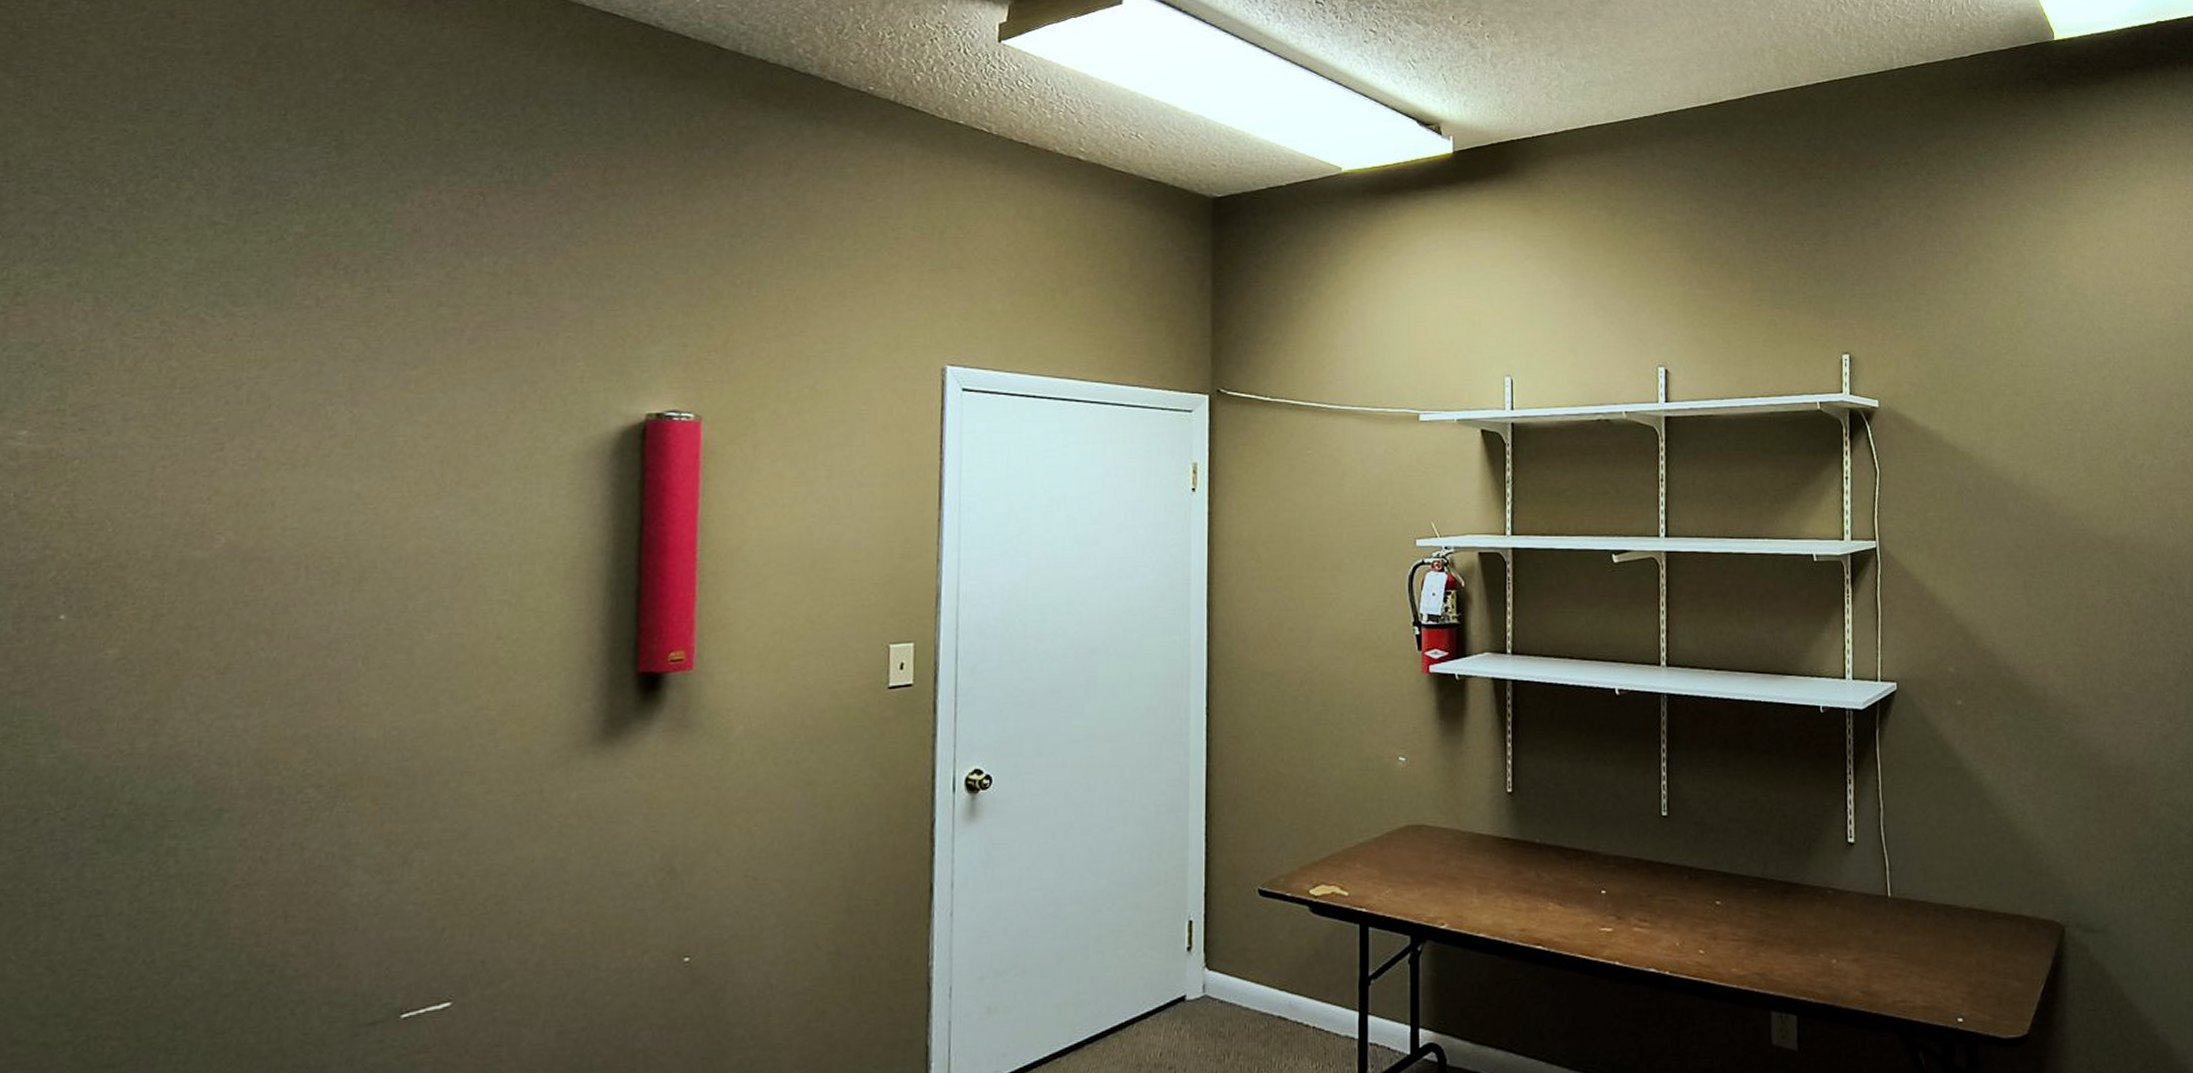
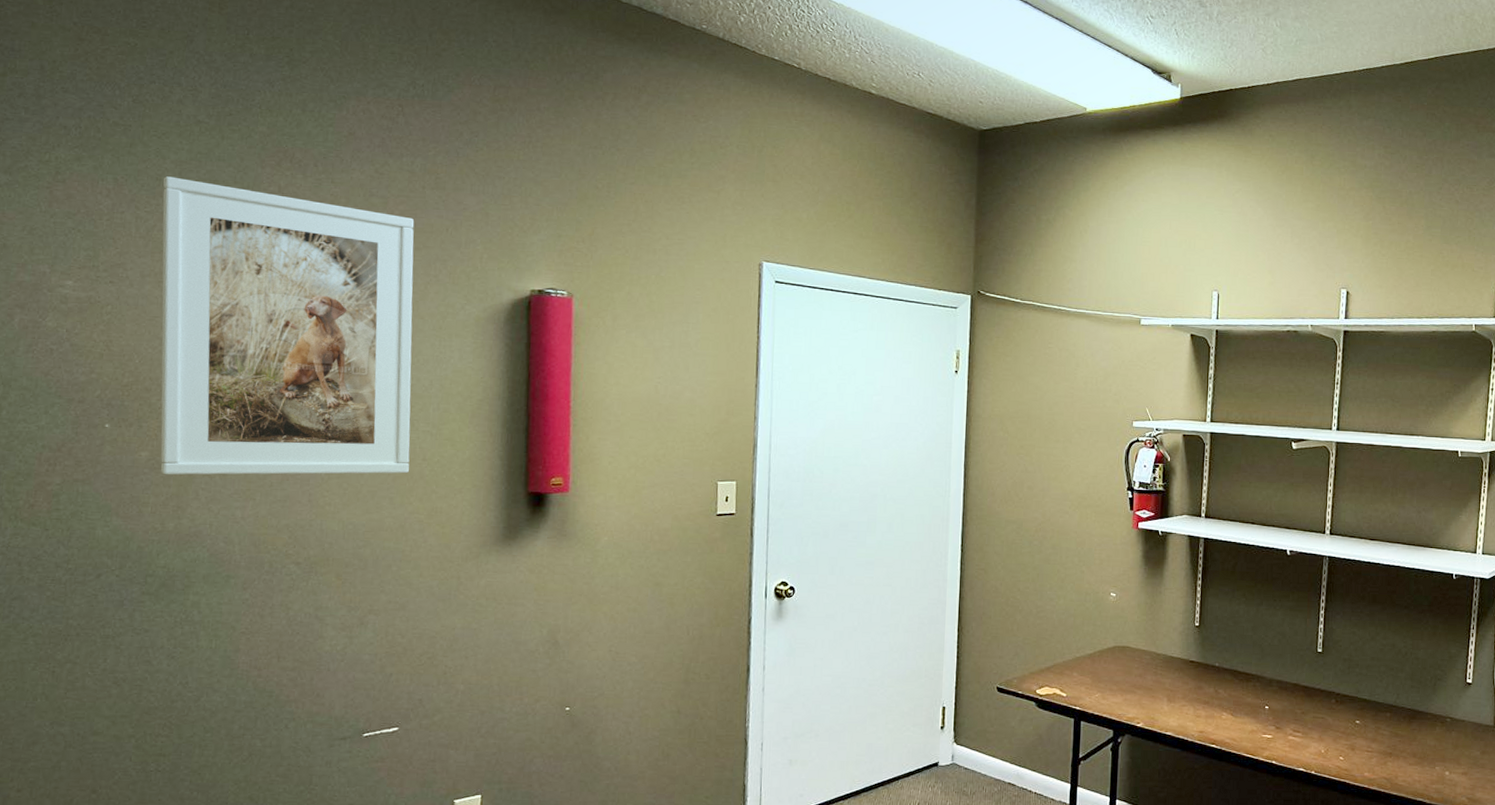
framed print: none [134,292,496,678] -> present [160,176,415,475]

